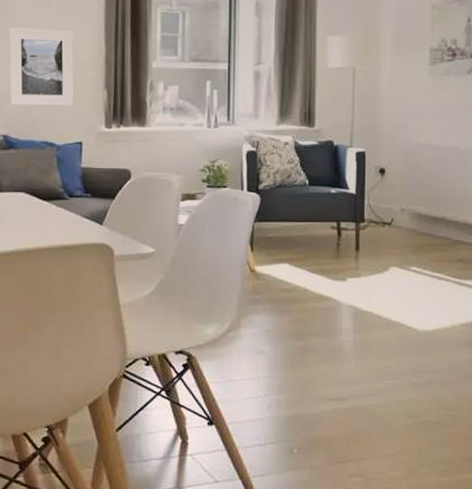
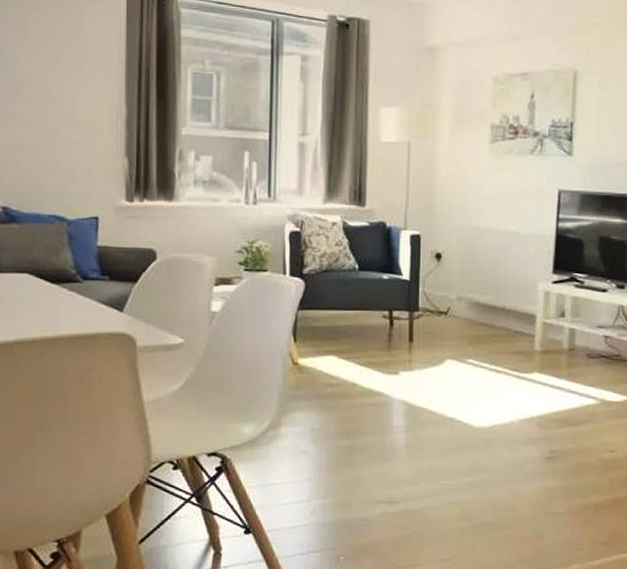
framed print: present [9,28,73,106] -> none [10,81,88,175]

